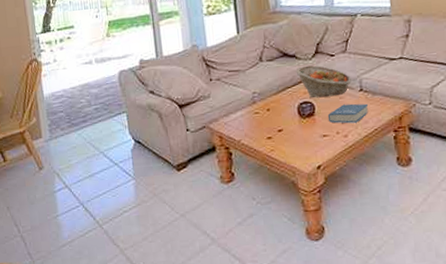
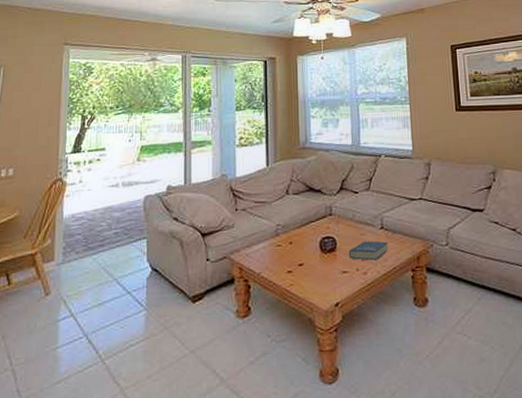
fruit basket: present [295,65,351,98] -> none [320,201,373,234]

